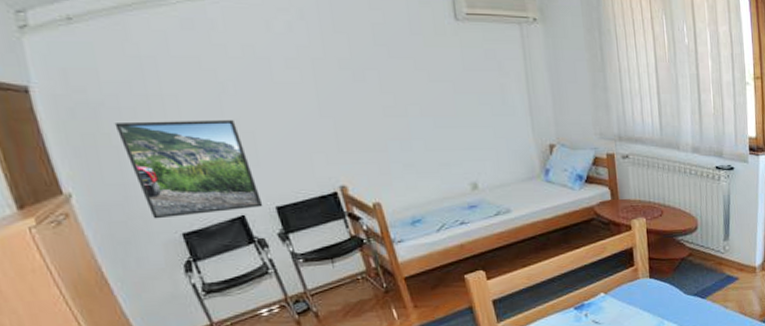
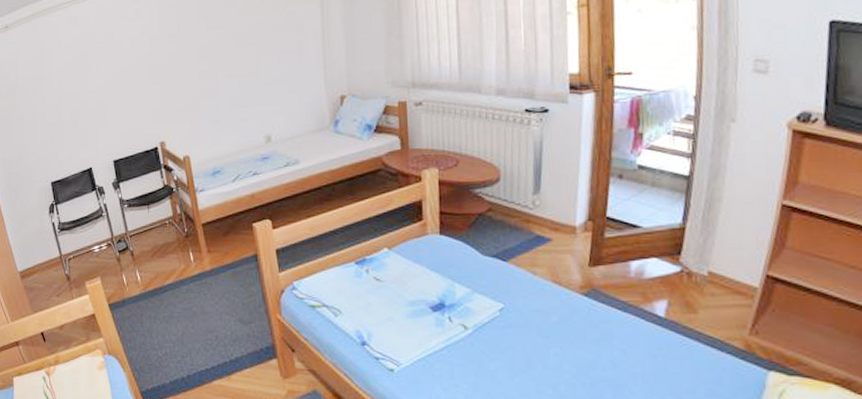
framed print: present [114,120,263,219] -> none [22,92,105,171]

